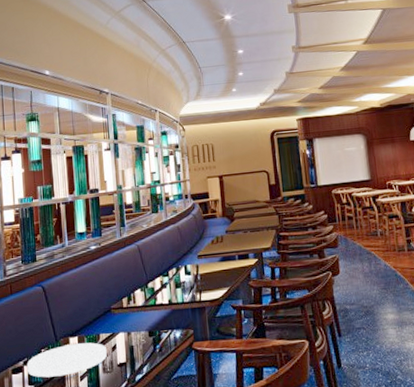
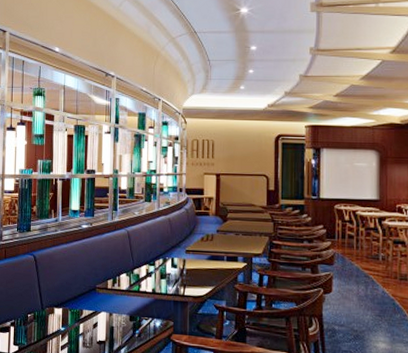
plate: present [26,342,107,378] -> none [13,314,88,343]

